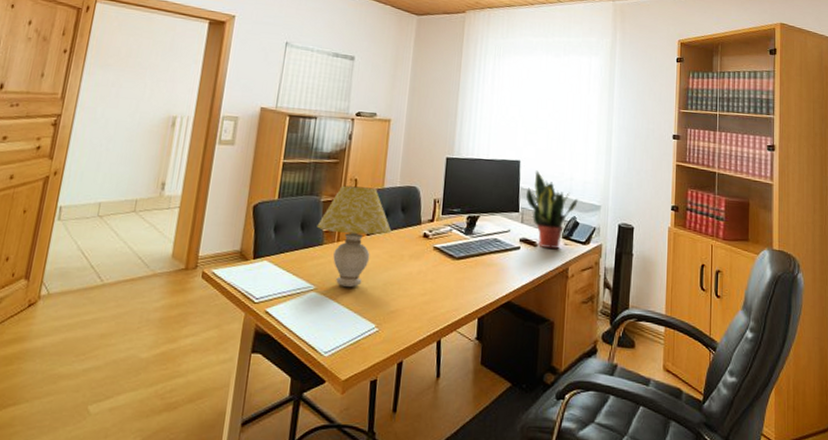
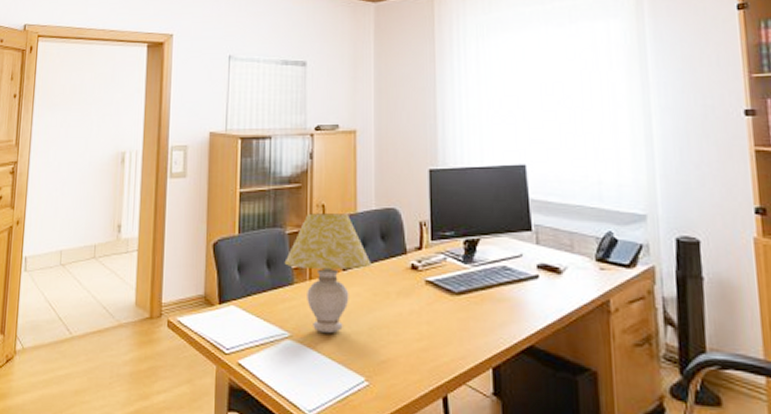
potted plant: present [525,170,578,249] -> none [538,175,613,275]

